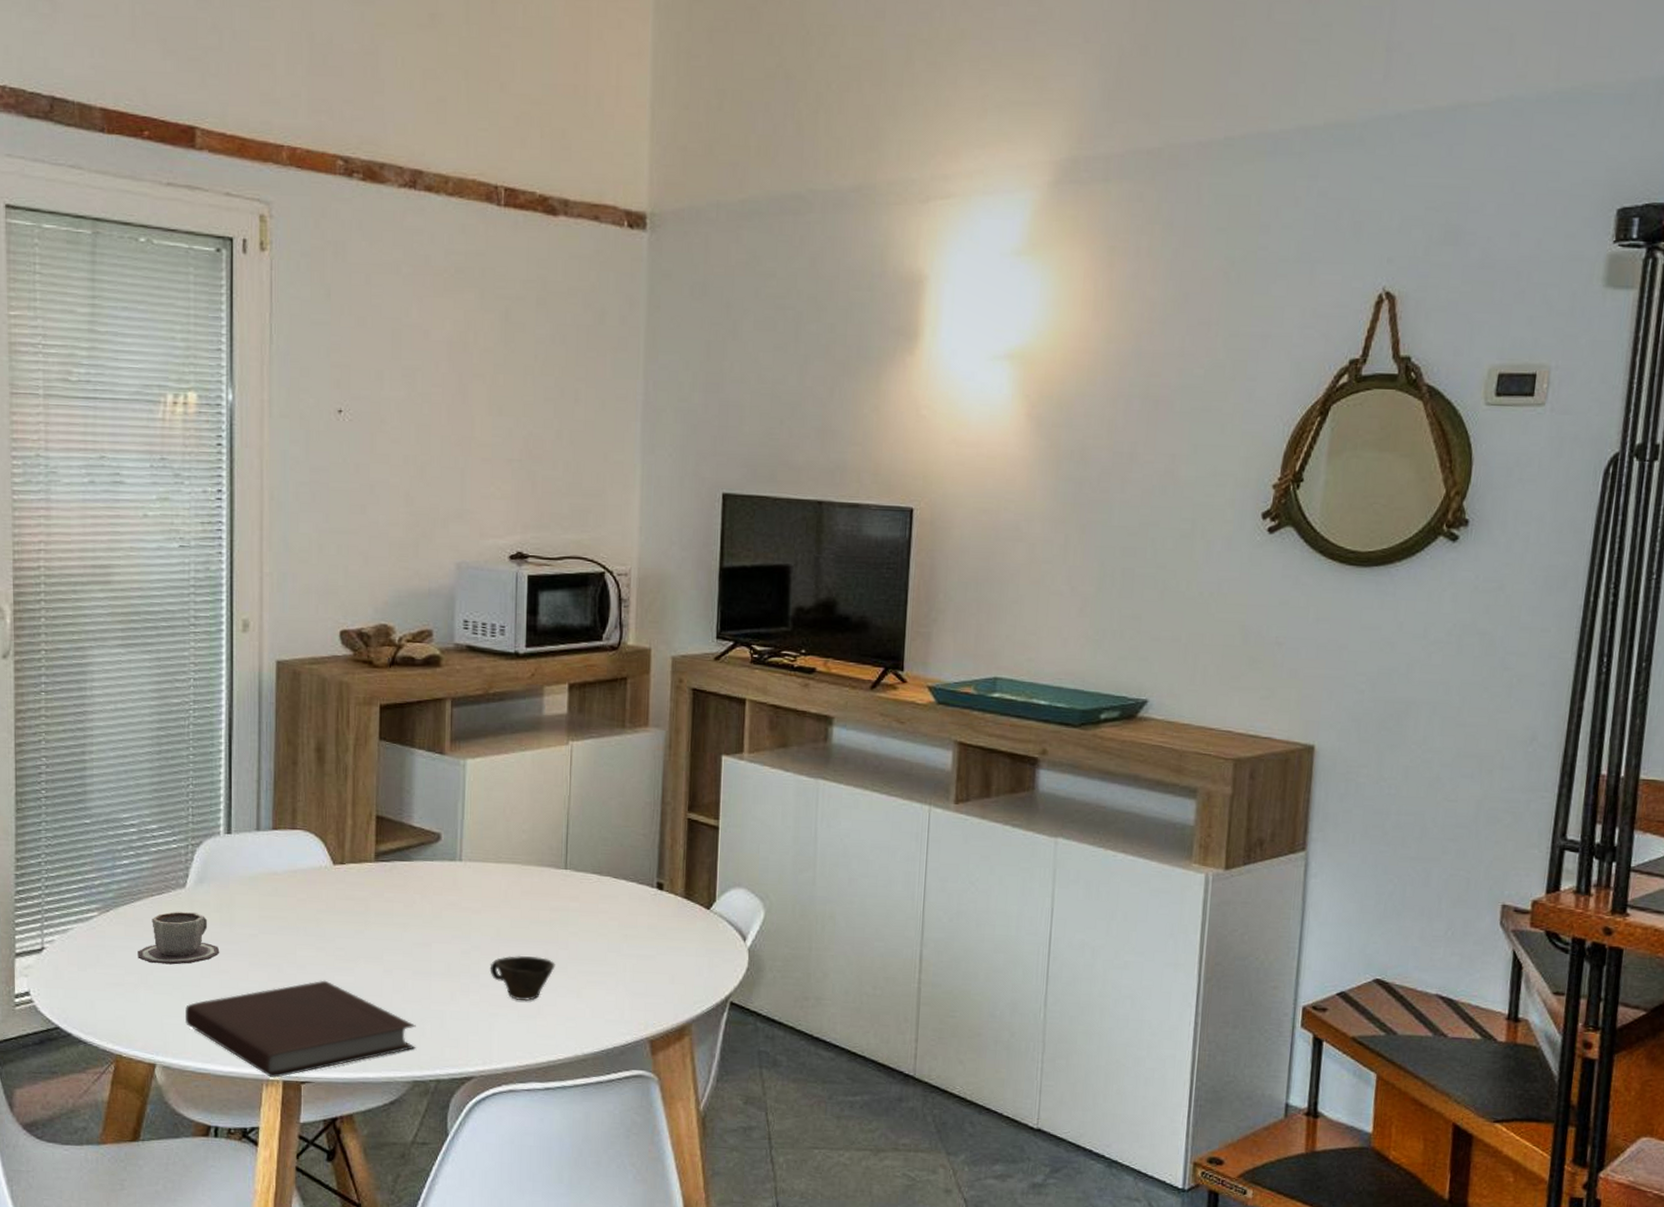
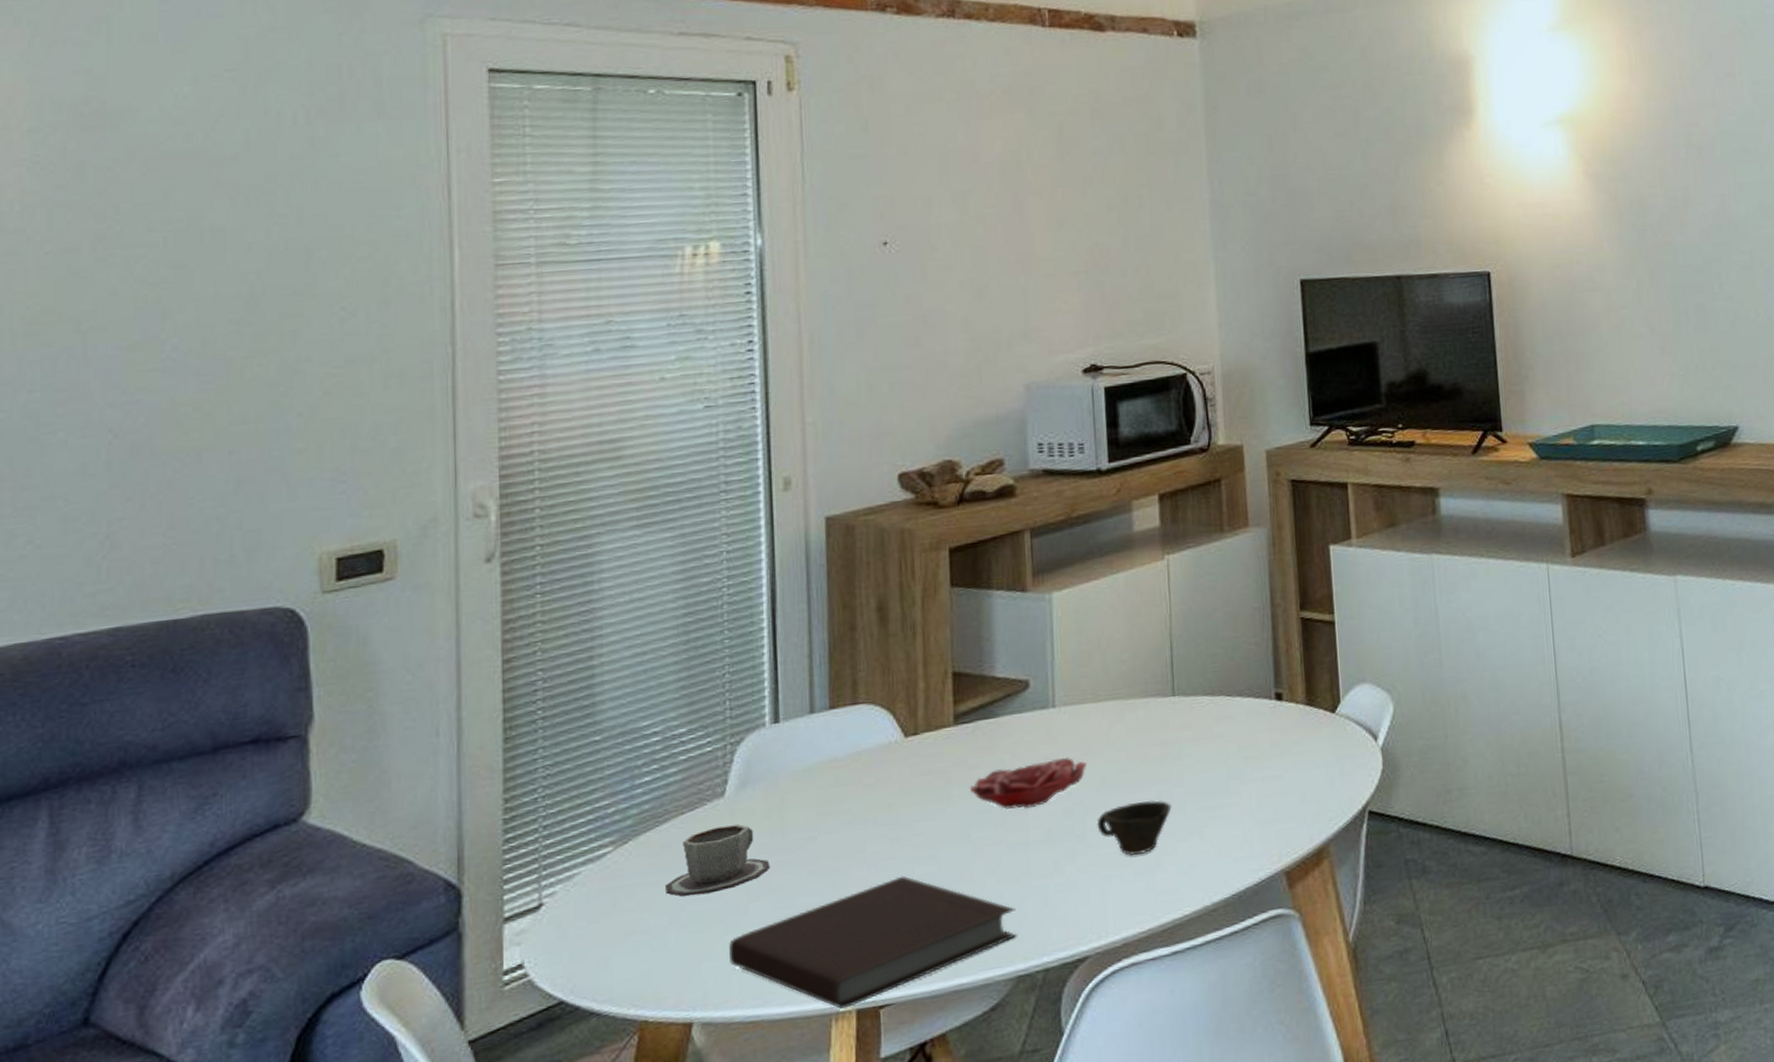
flower: none [385,905,486,944] -> present [970,756,1088,809]

